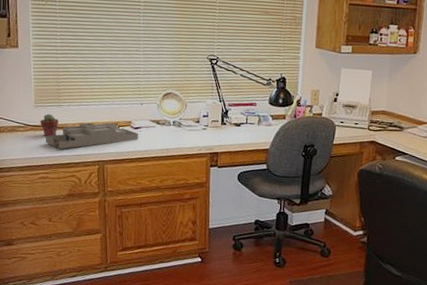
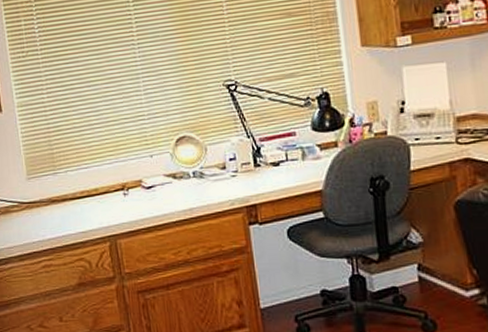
potted succulent: present [40,114,59,137] -> none [35,185,57,214]
desk organizer: present [45,122,139,149] -> none [43,185,154,227]

